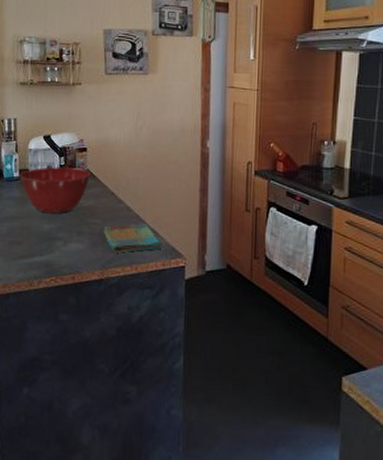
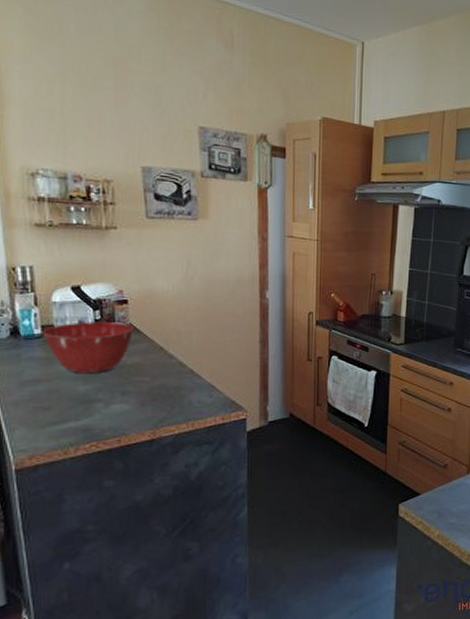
dish towel: present [102,223,163,253] -> none [151,379,221,411]

